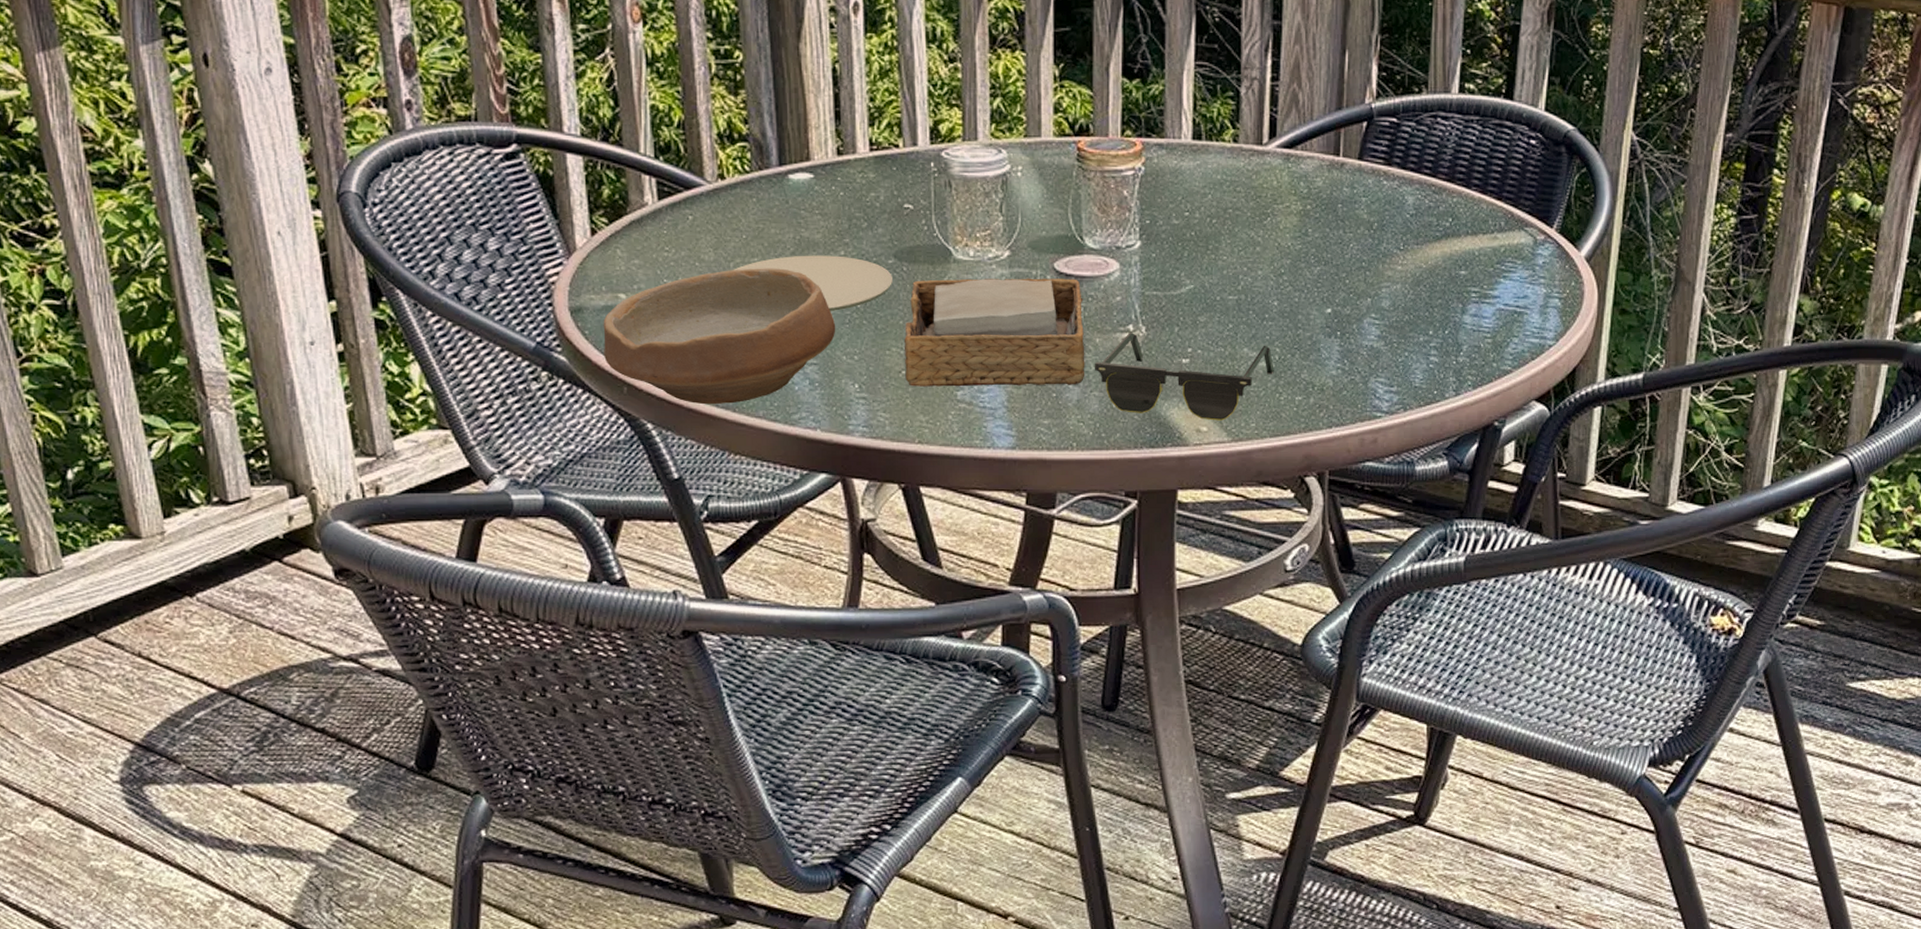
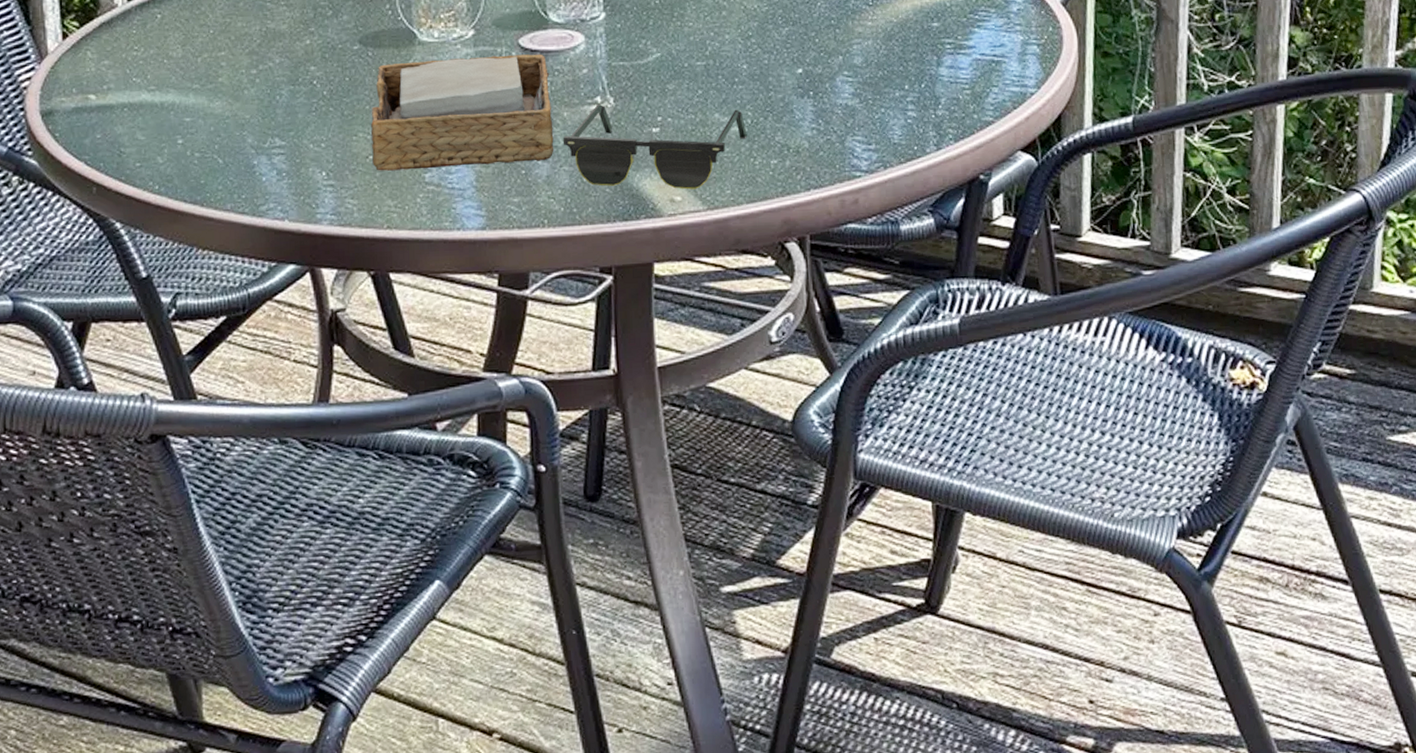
bowl: present [603,268,836,405] -> none [73,60,303,201]
plate: present [733,255,892,311] -> none [201,45,358,100]

